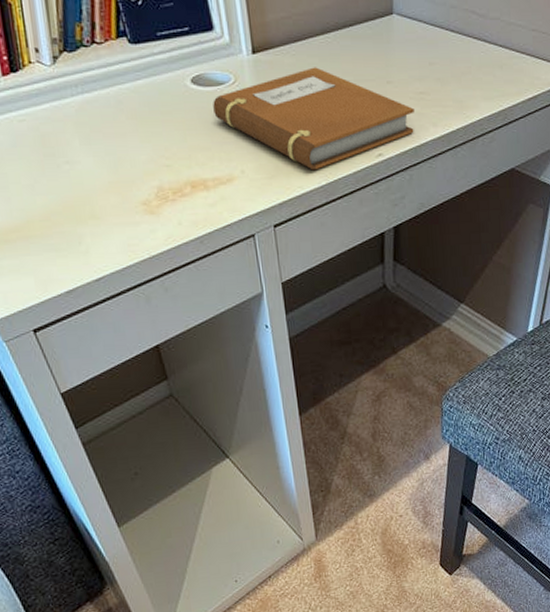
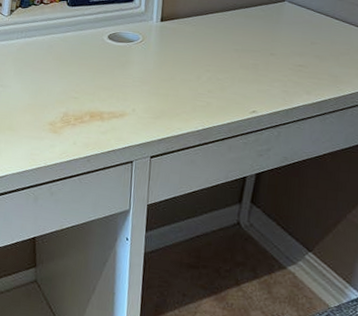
notebook: present [213,67,414,169] -> none [120,36,291,116]

